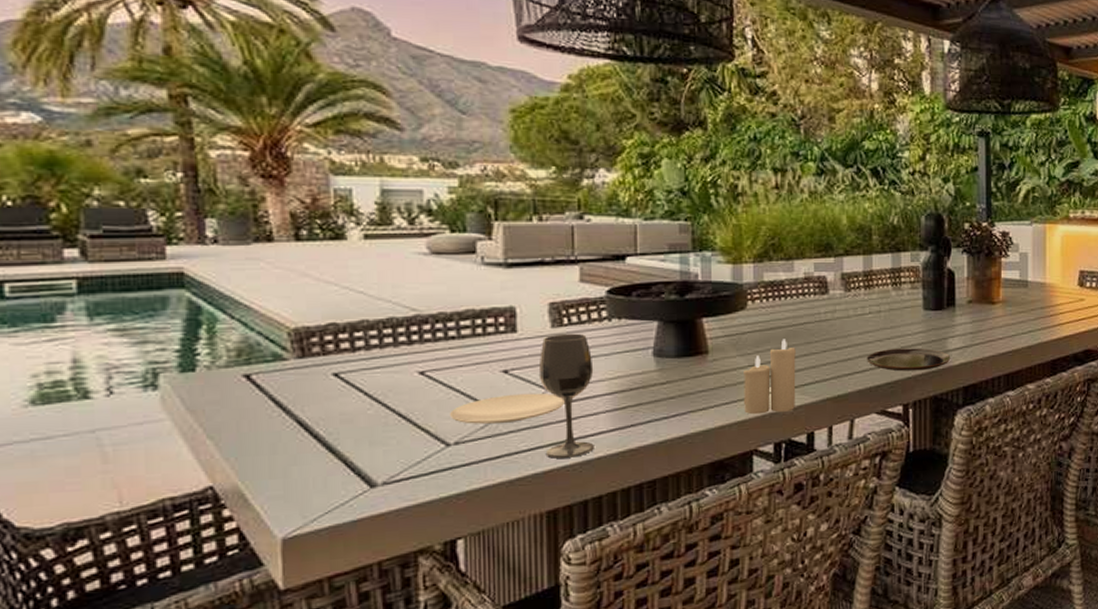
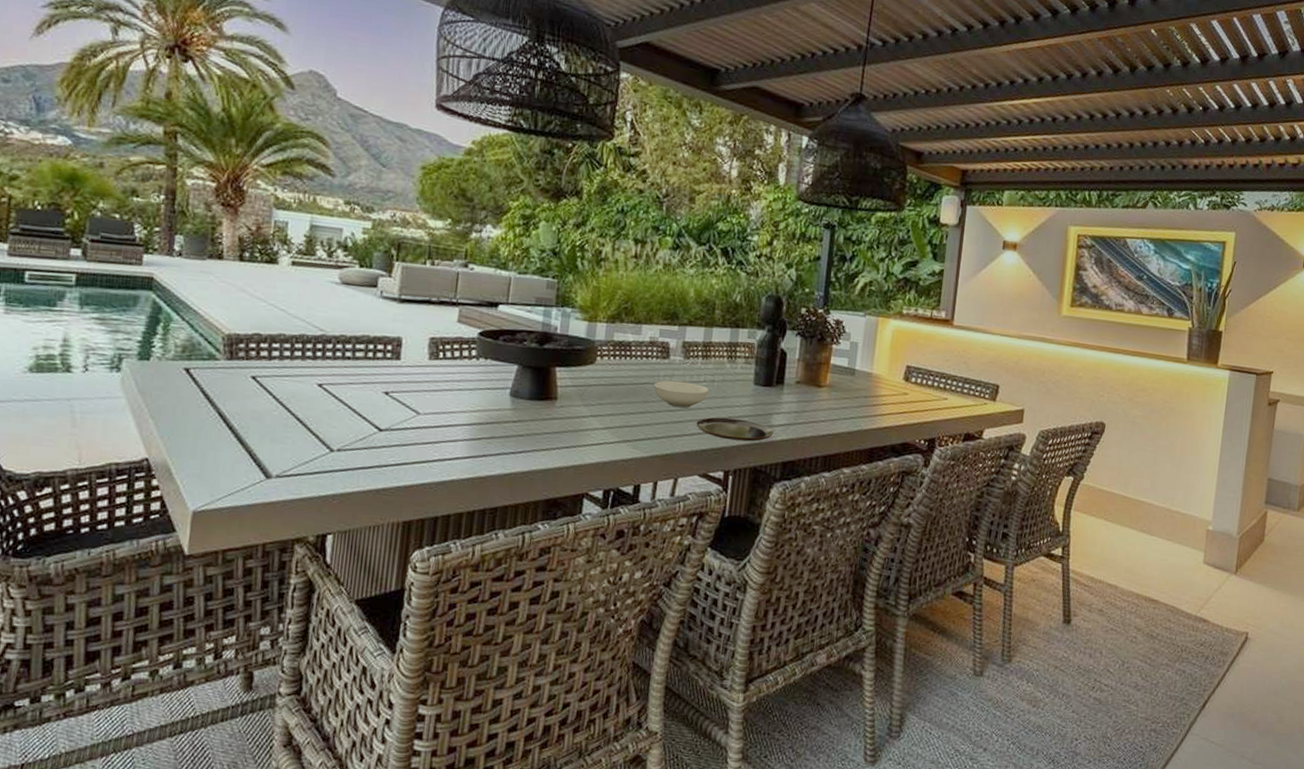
plate: present [449,393,565,424] -> none [336,413,431,439]
wine glass: present [538,333,594,459] -> none [409,366,459,477]
candle: present [743,339,796,415] -> none [581,395,634,463]
bowl: none [815,316,877,345] -> present [653,380,710,409]

